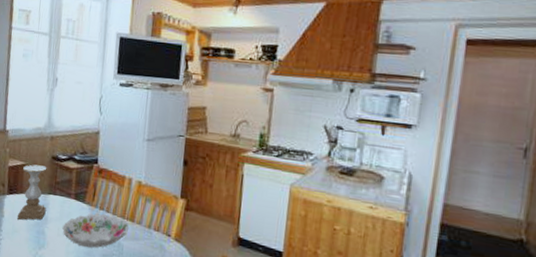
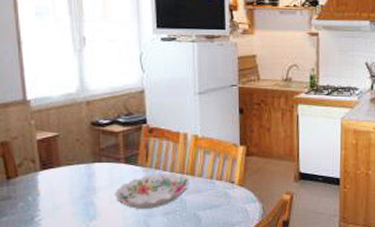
candle holder: present [17,164,47,220] -> none [56,134,92,195]

